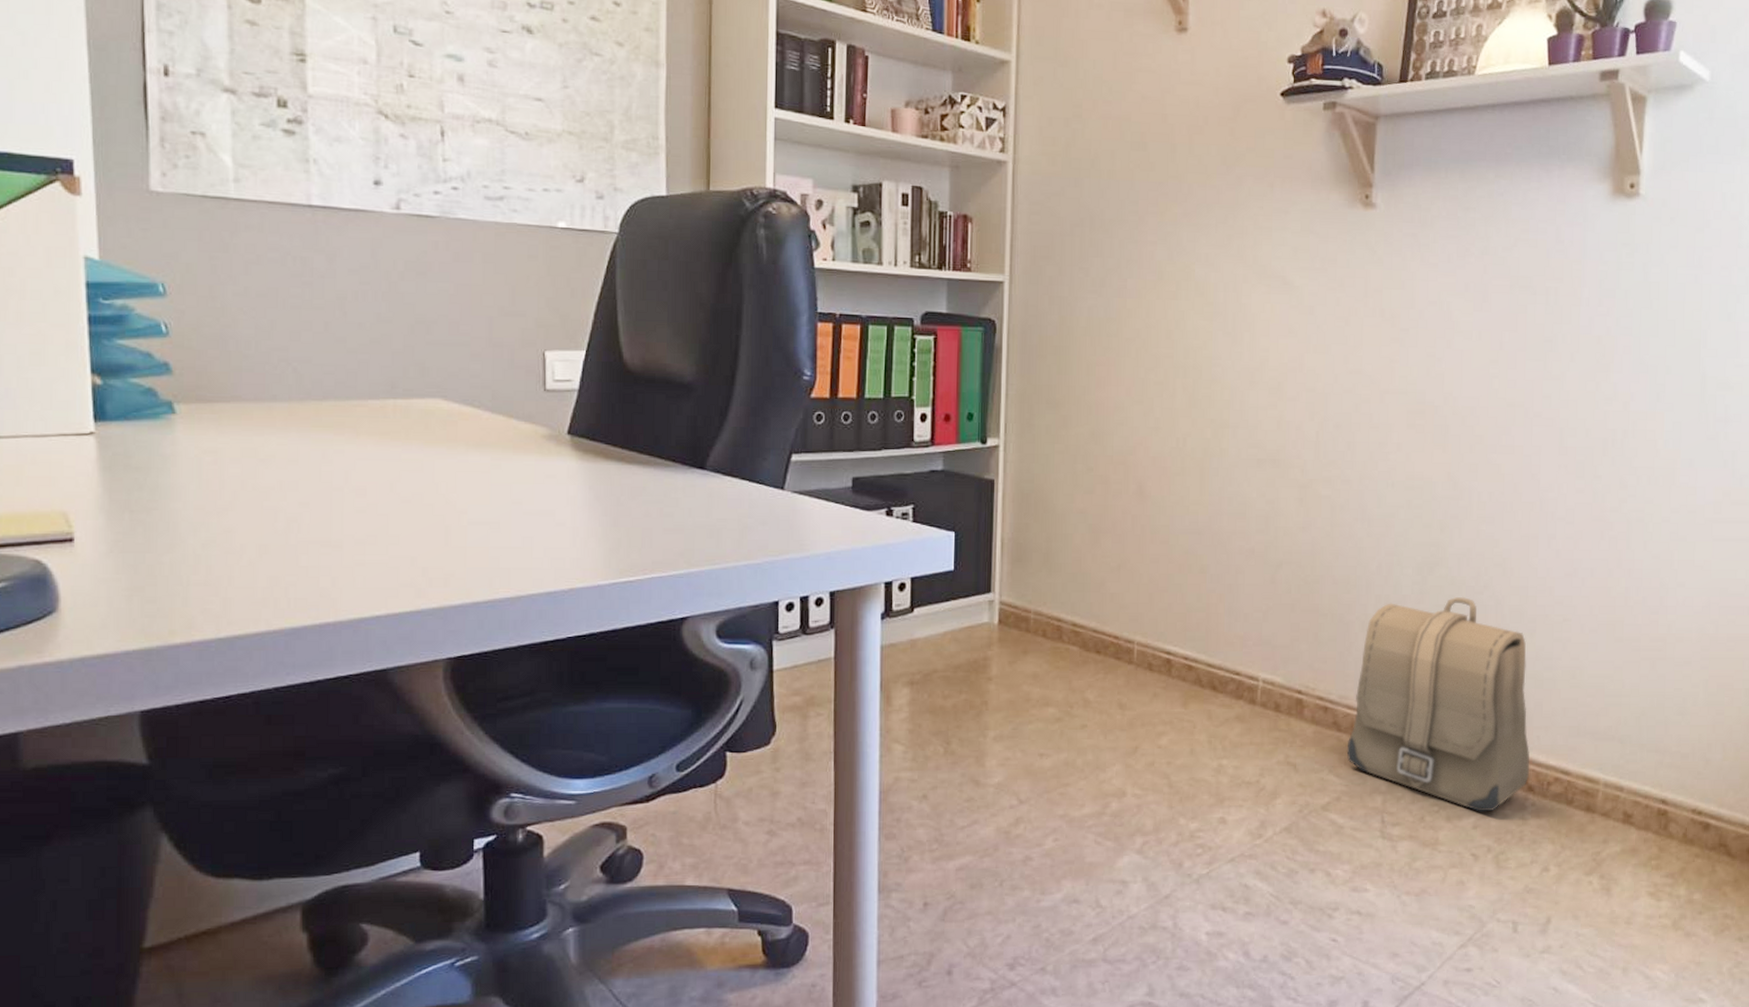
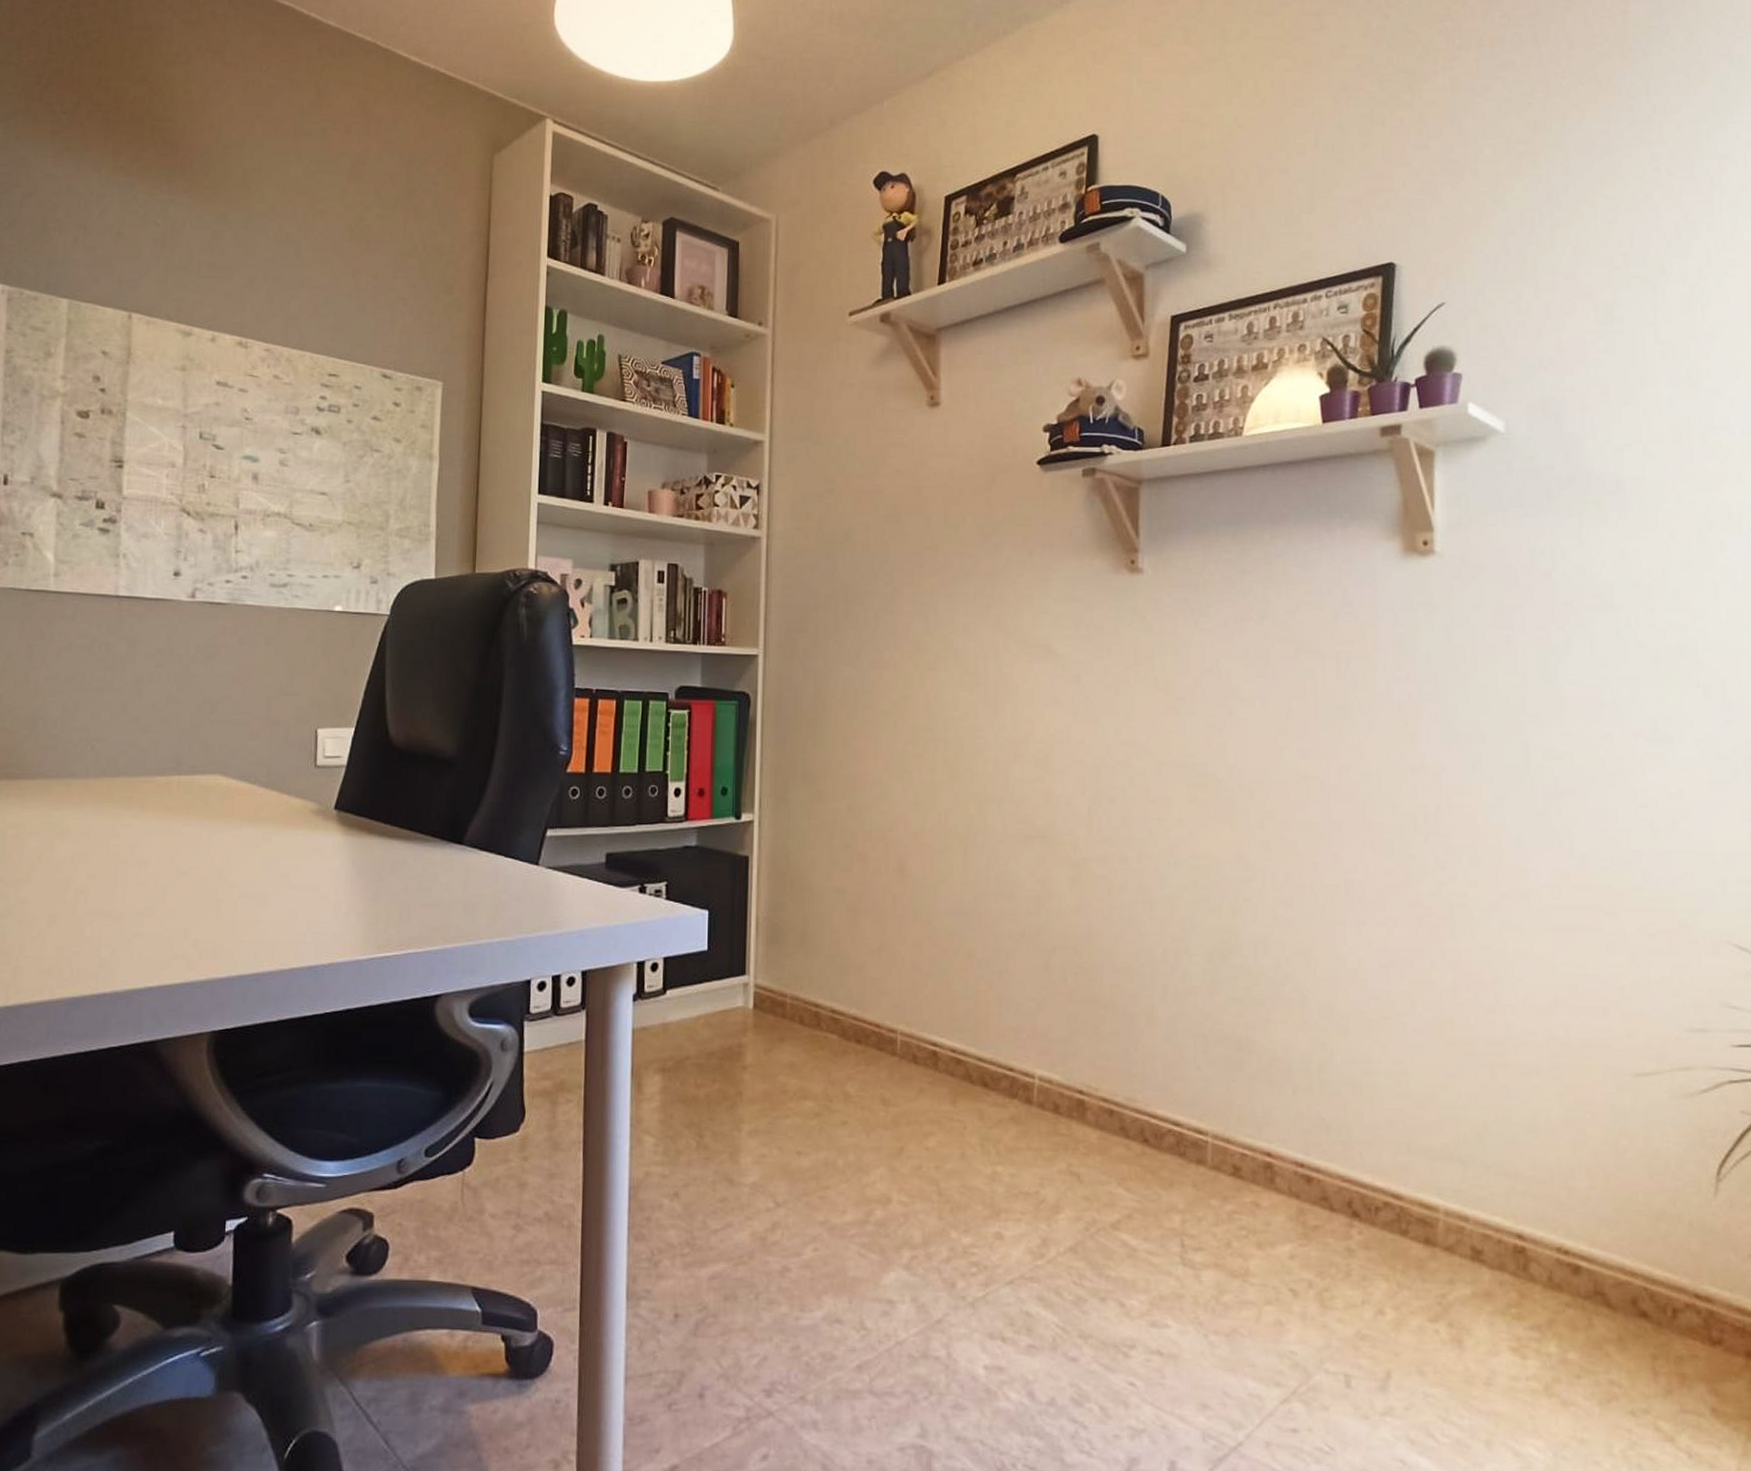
backpack: present [1346,596,1530,812] -> none [1137,988,1353,1239]

